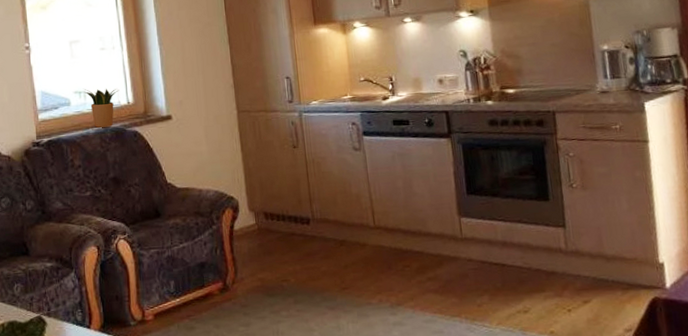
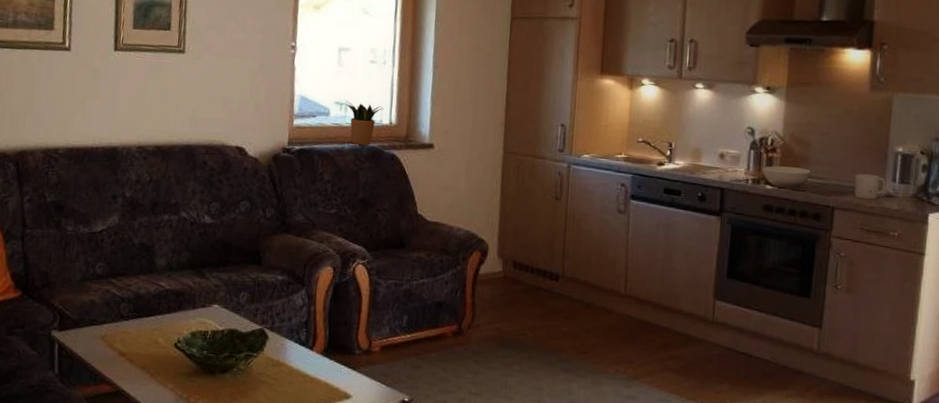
bowl: none [481,80,527,102] -> present [763,166,812,189]
mug: none [568,74,600,100] -> present [854,173,886,200]

